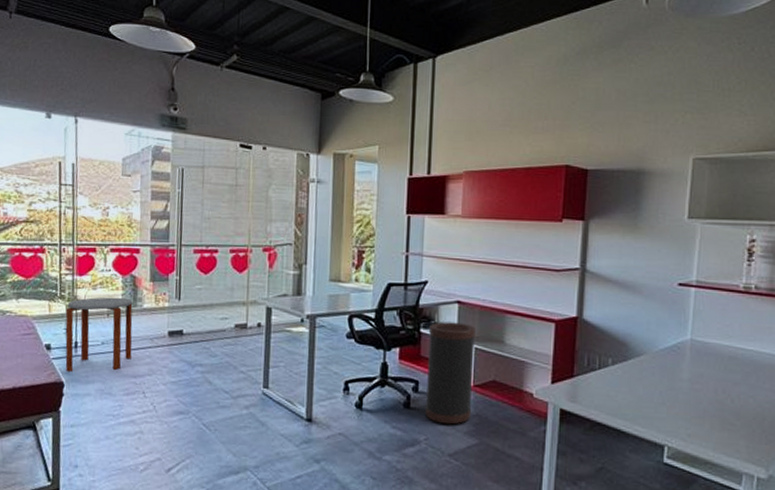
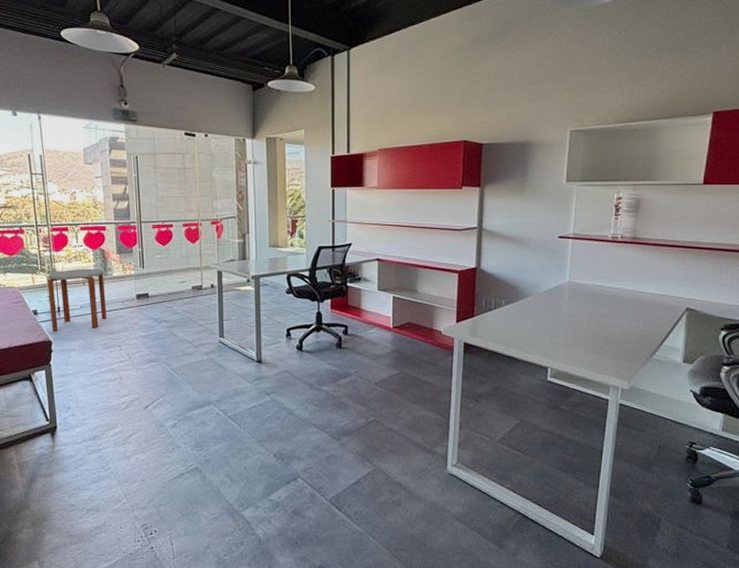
trash can: present [424,322,475,425] -> none [354,276,392,359]

